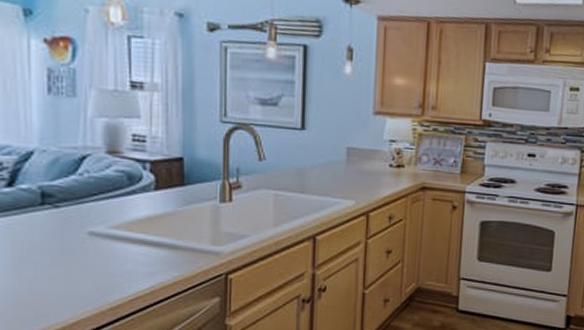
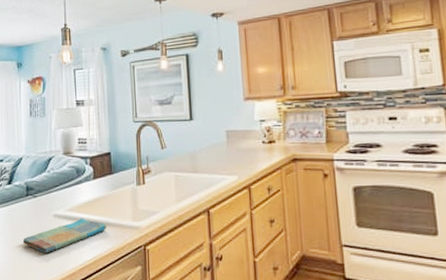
dish towel: none [34,238,173,281] -> present [22,218,107,254]

